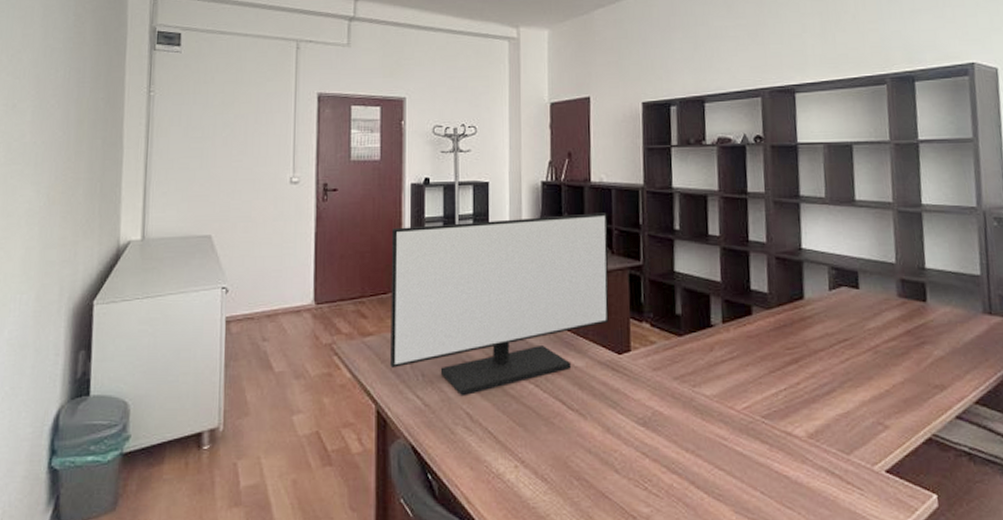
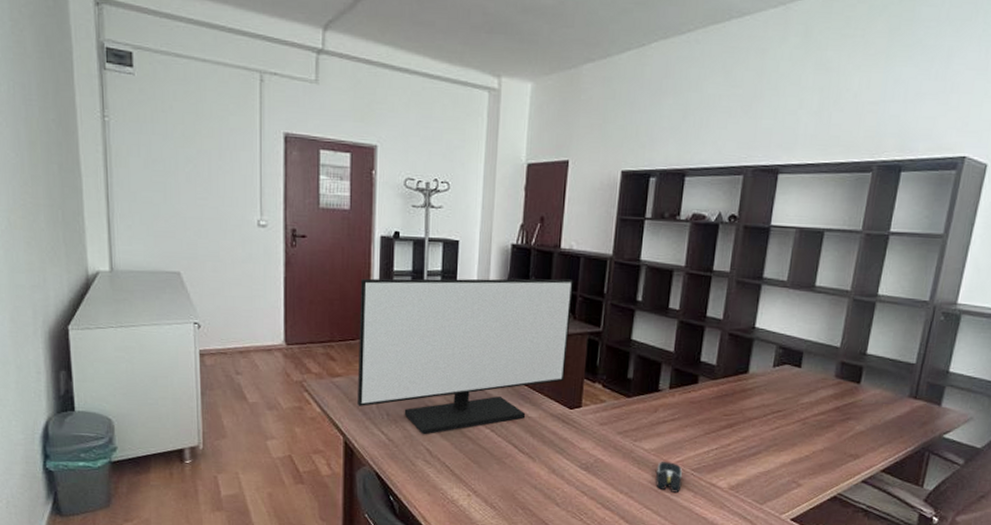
computer mouse: none [723,408,754,447] -> present [656,460,682,493]

